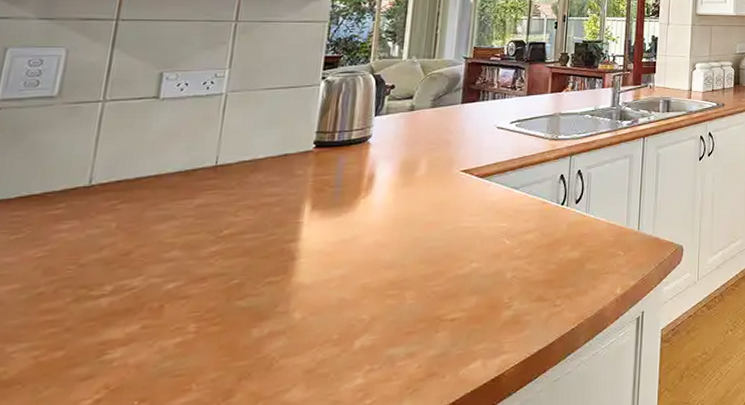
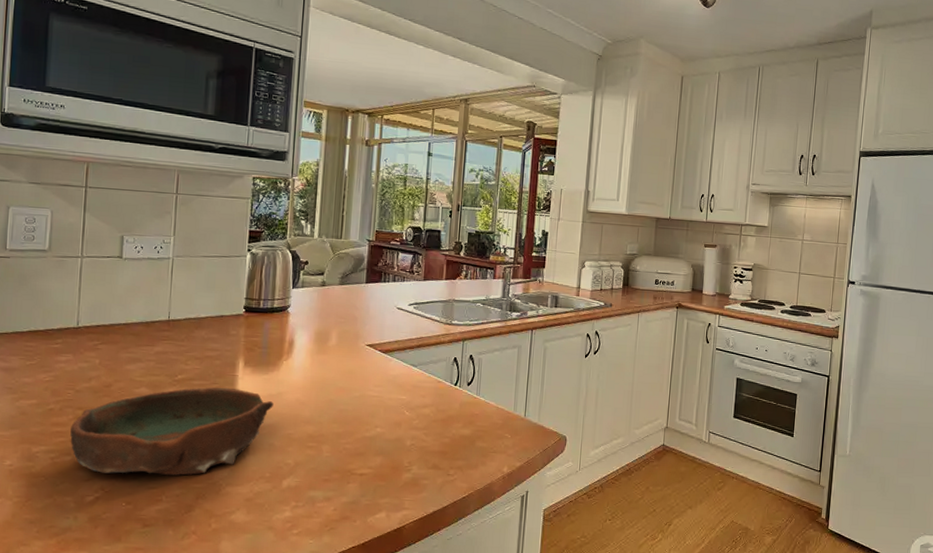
bowl: none [64,238,347,367] -> present [70,387,273,476]

